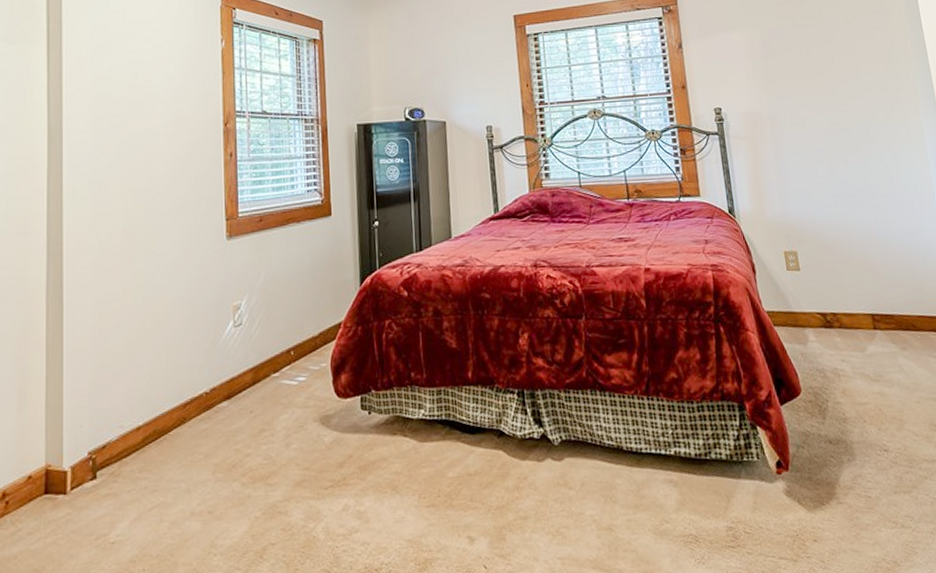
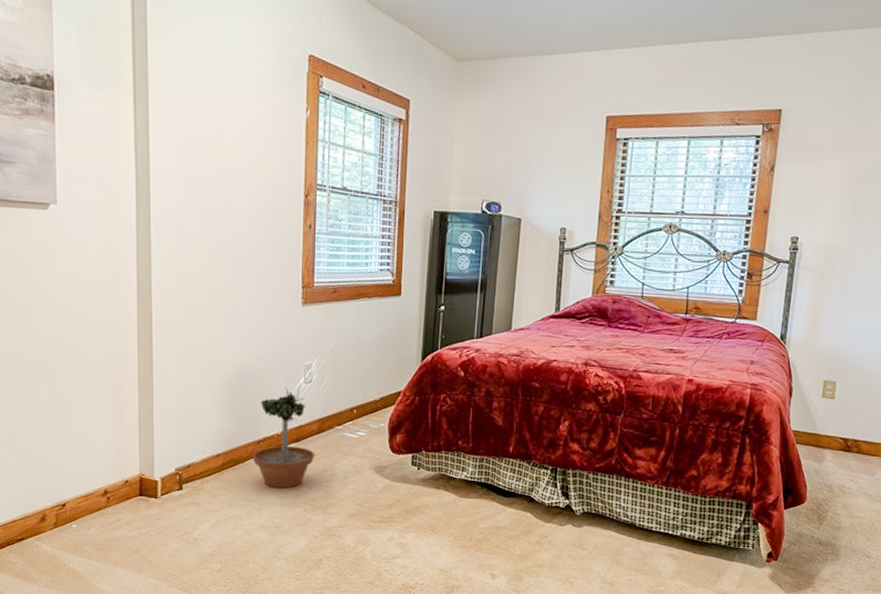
potted tree: none [178,326,251,461] -> present [252,382,315,489]

